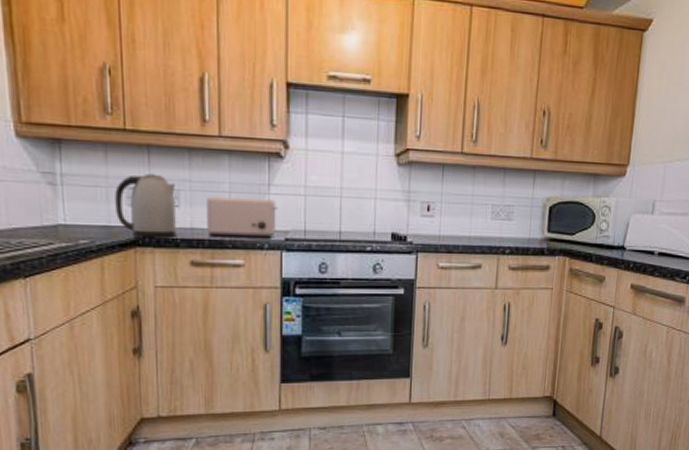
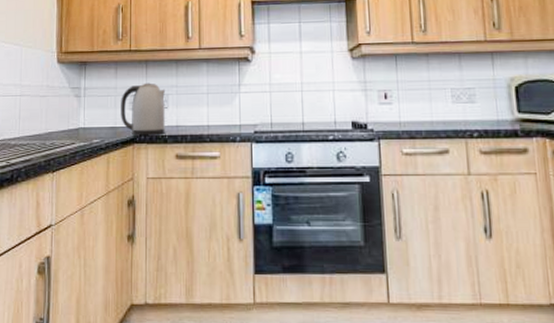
toaster: present [207,197,278,239] -> none [189,97,247,133]

